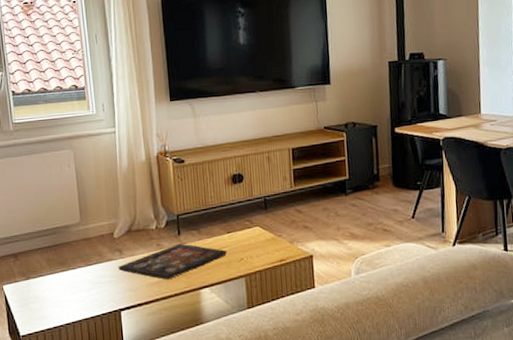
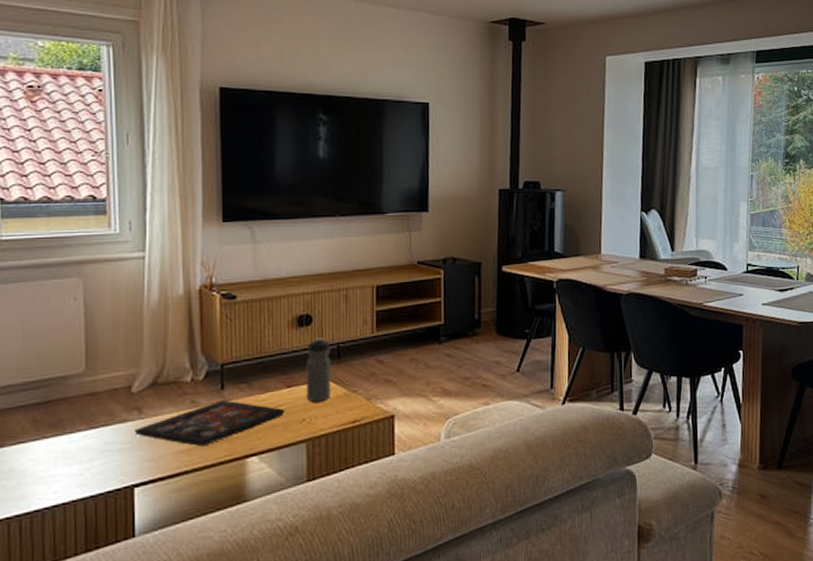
water bottle: none [240,192,262,245] -> present [305,338,332,403]

